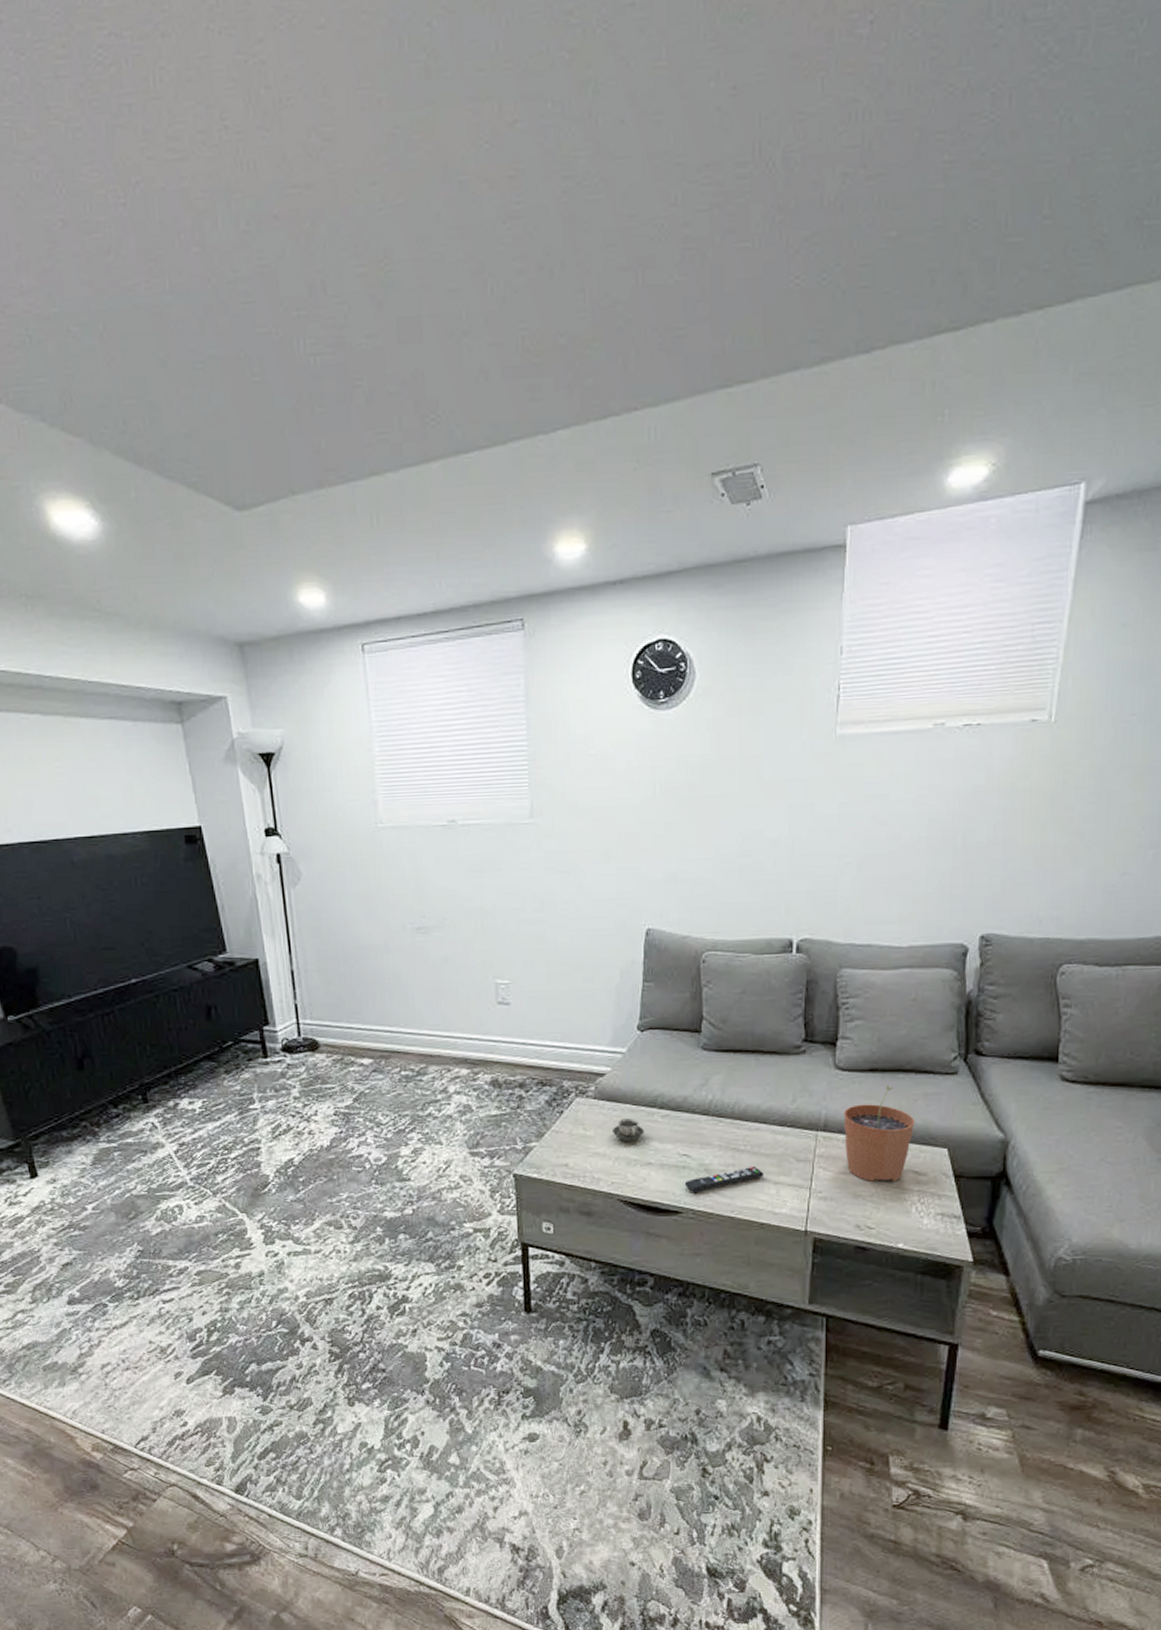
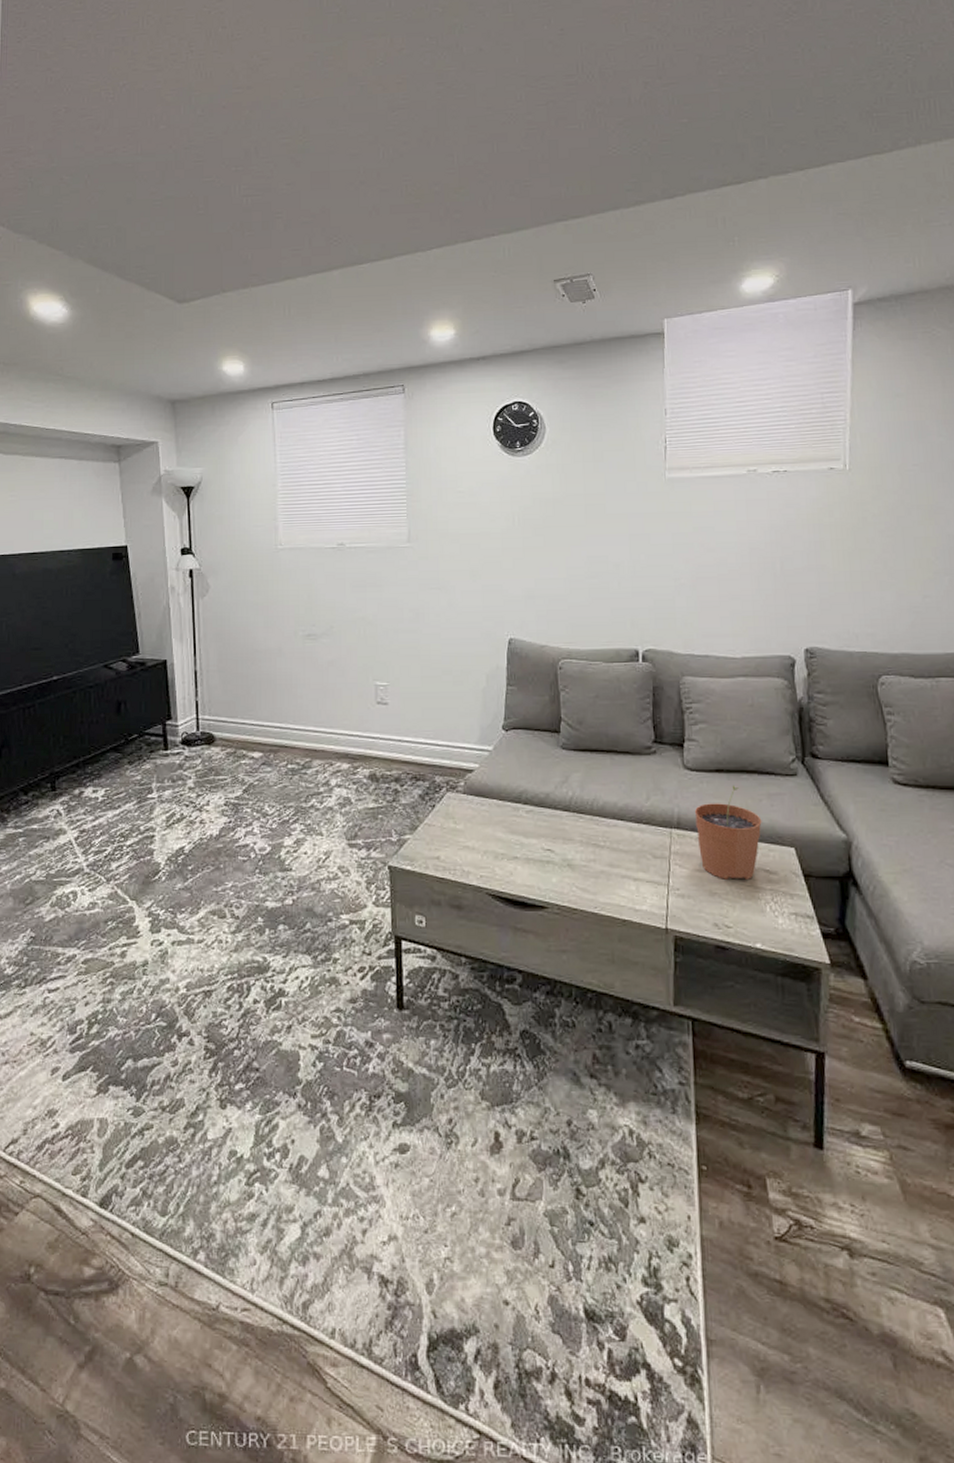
cup: present [613,1117,645,1143] -> none [481,812,511,837]
remote control: present [684,1166,763,1194] -> none [549,861,623,889]

